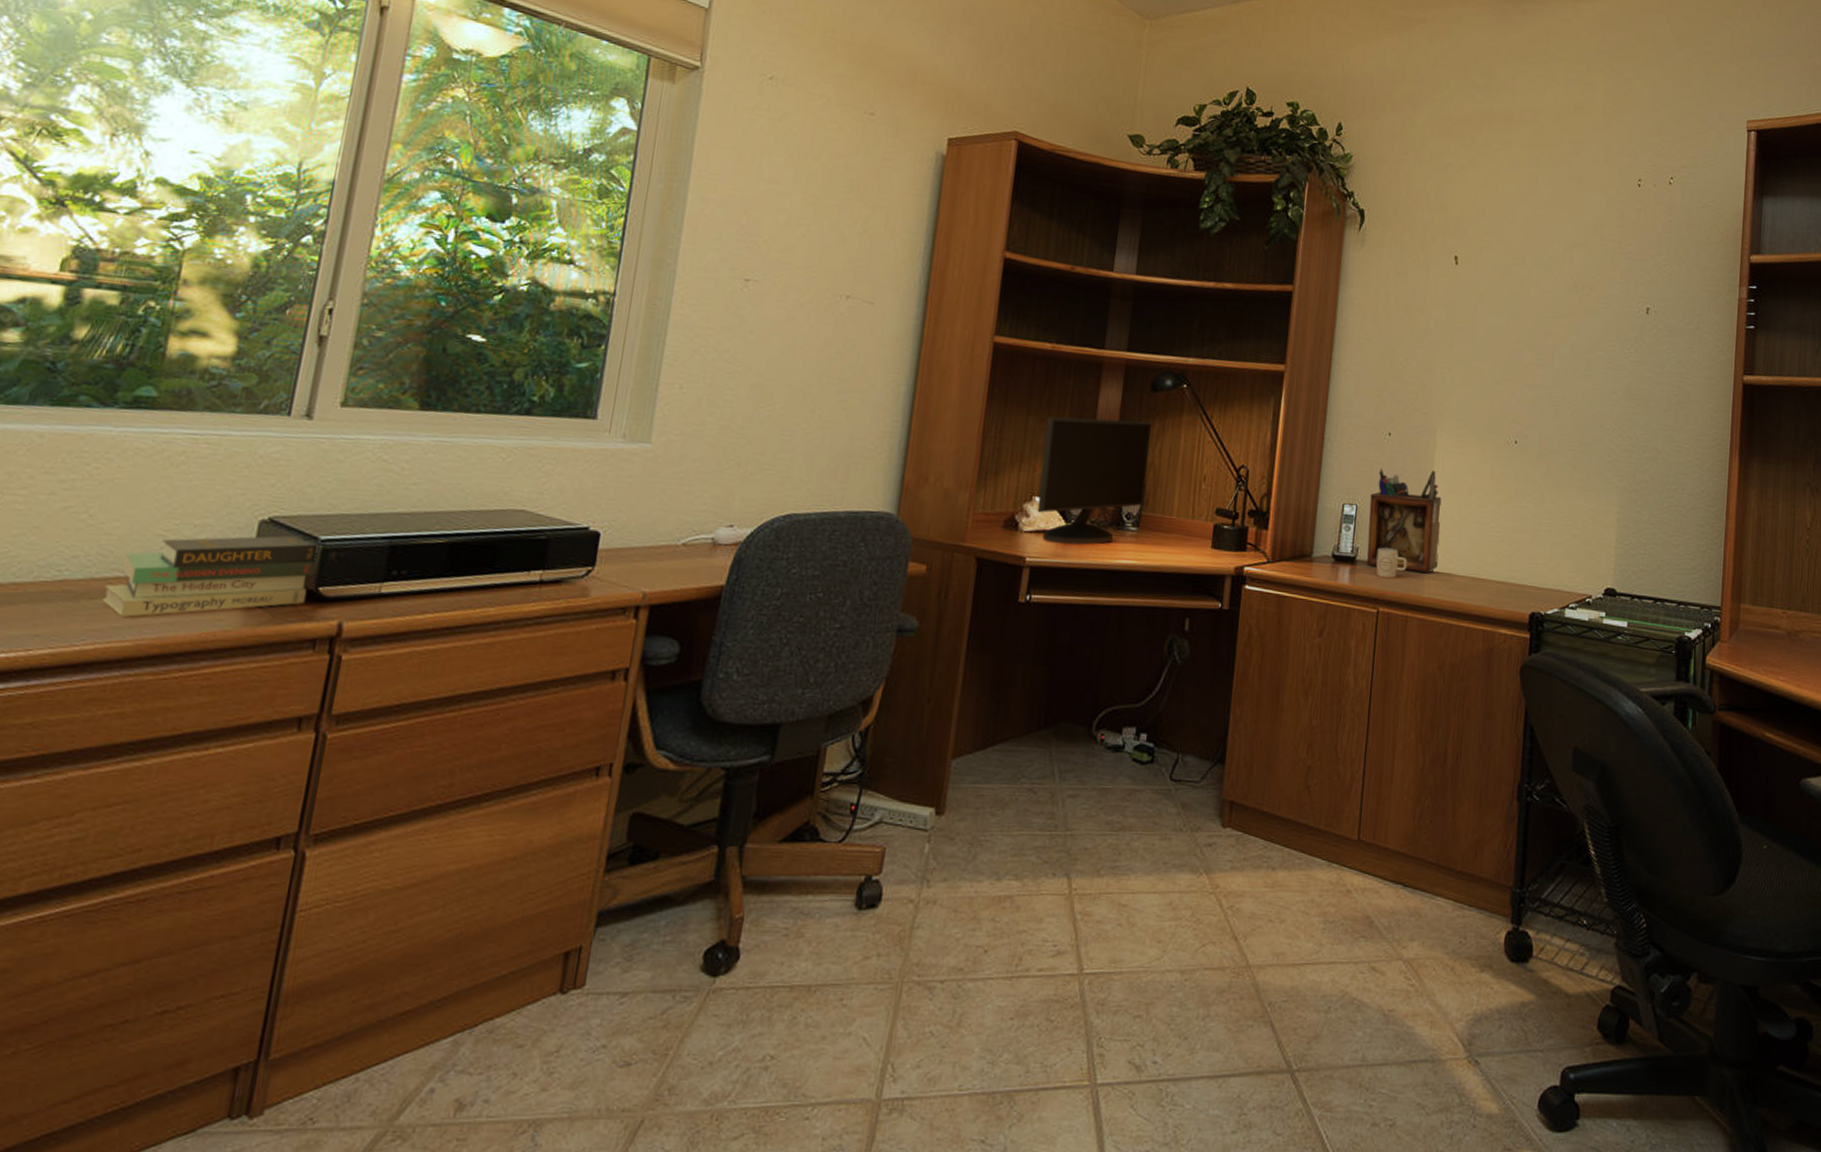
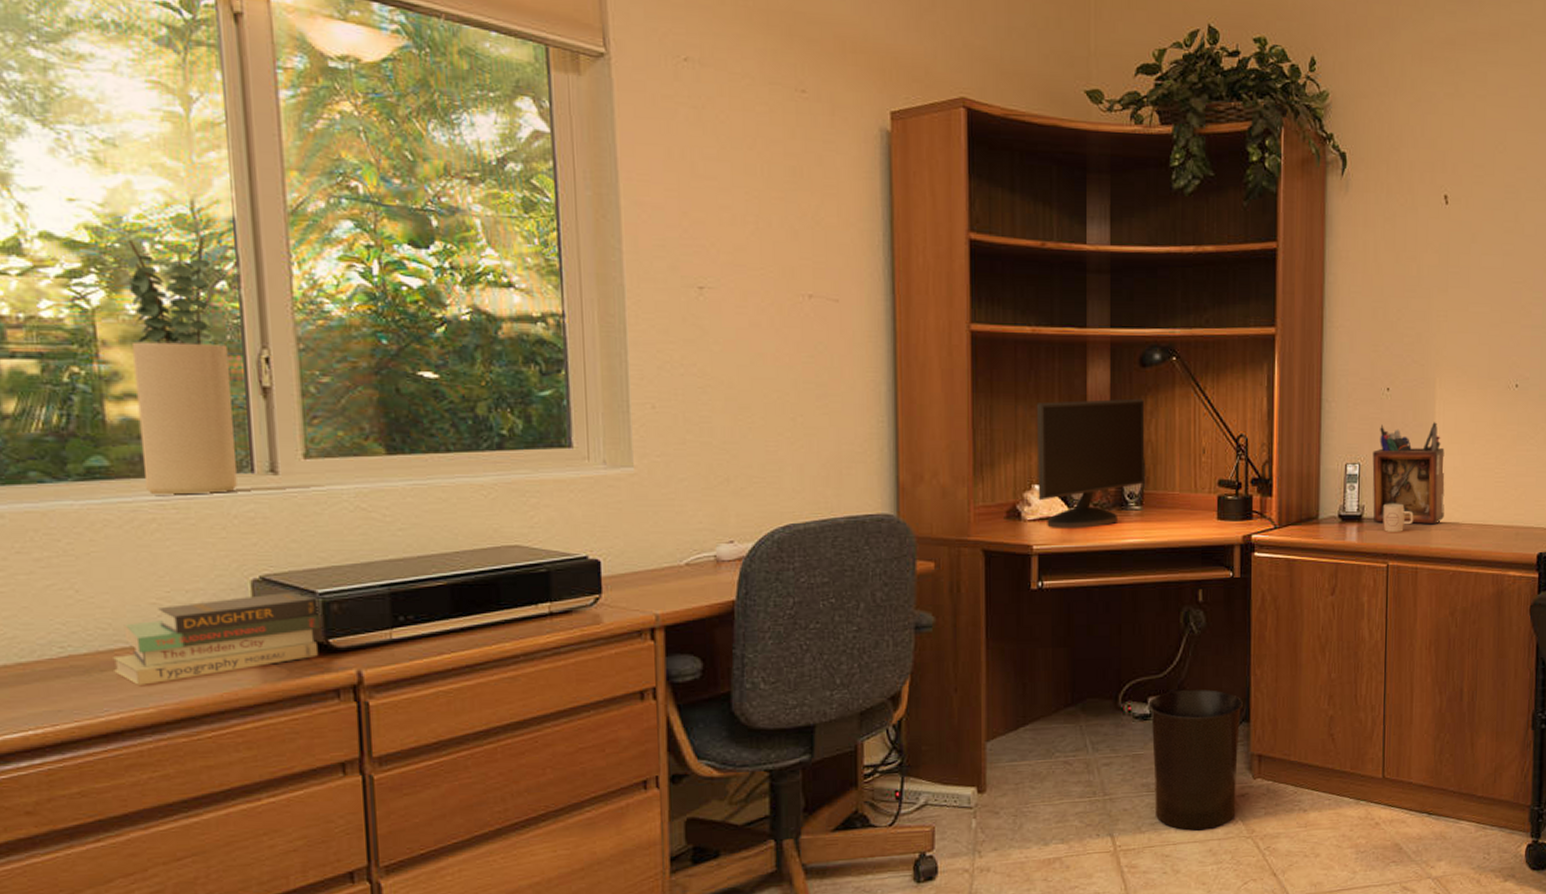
vase: none [185,192,306,433] -> present [126,236,237,495]
waste bin: none [1116,723,1219,880] -> present [1148,689,1243,831]

